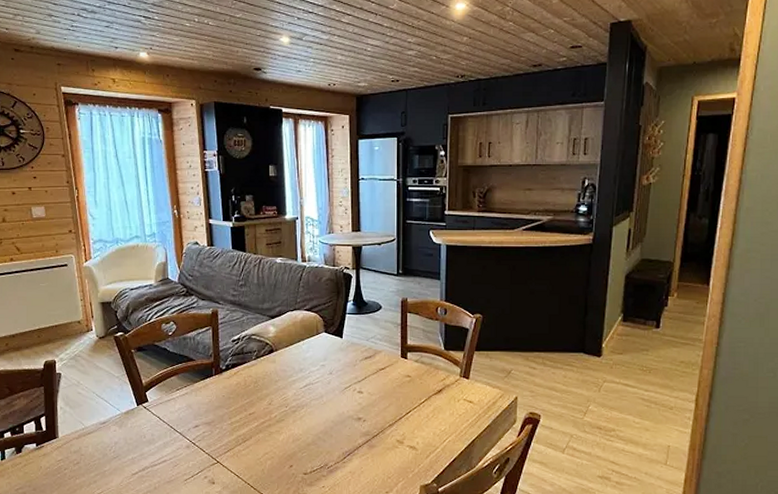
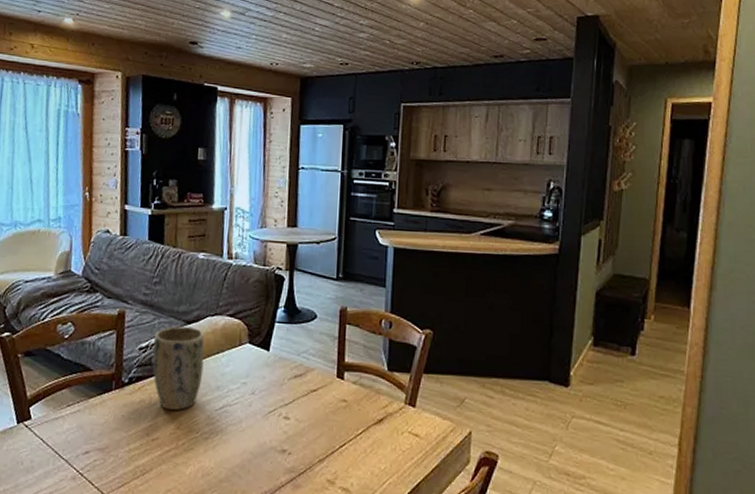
plant pot: none [244,320,288,389] -> present [153,326,205,410]

